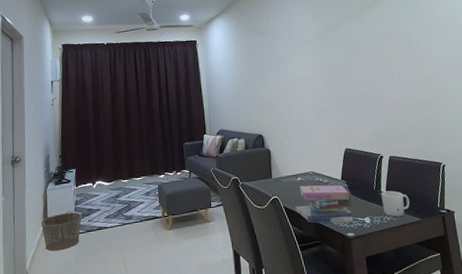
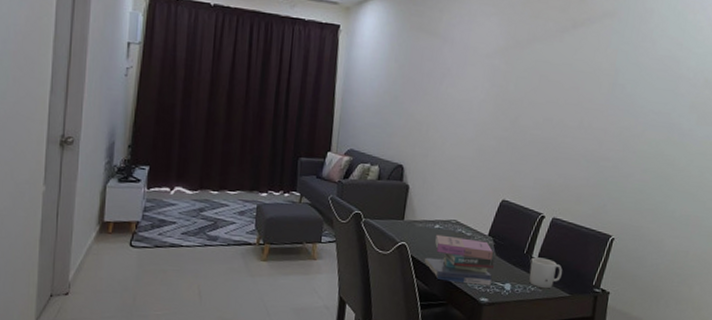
basket: present [41,211,82,251] -> none [94,218,150,265]

